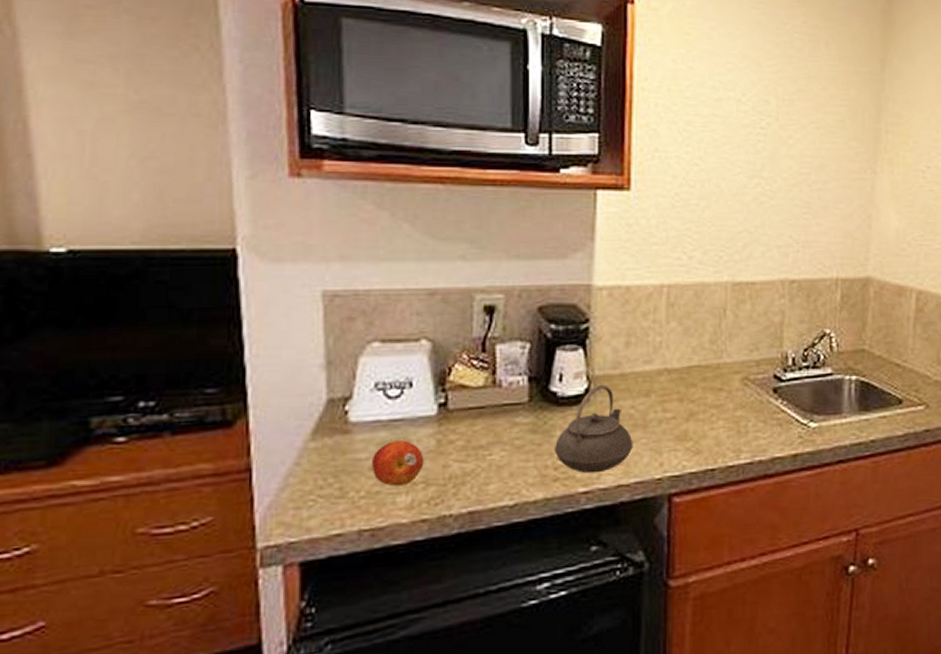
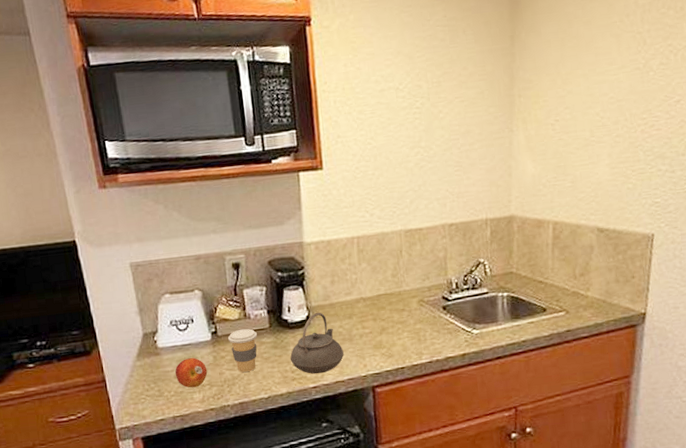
coffee cup: none [464,402,508,467] -> present [228,329,257,373]

